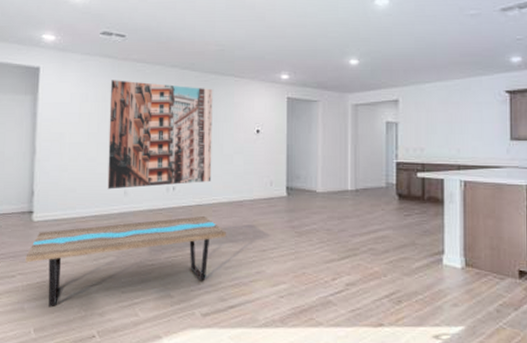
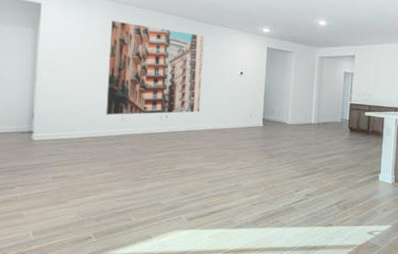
coffee table: present [26,215,227,308] -> none [25,139,212,214]

